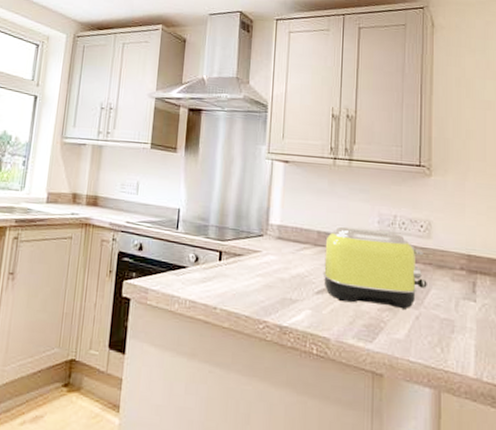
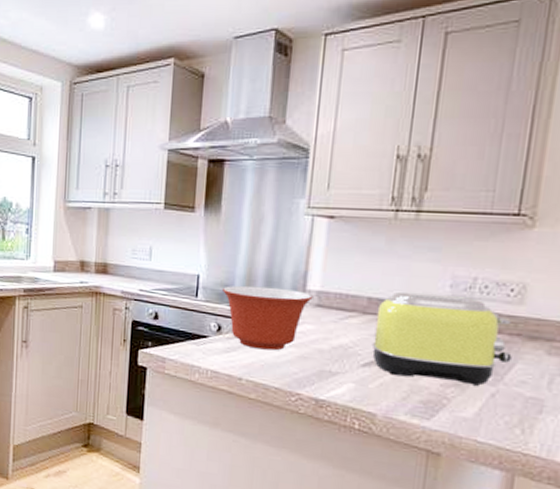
mixing bowl: none [200,219,275,280] -> present [223,285,313,351]

